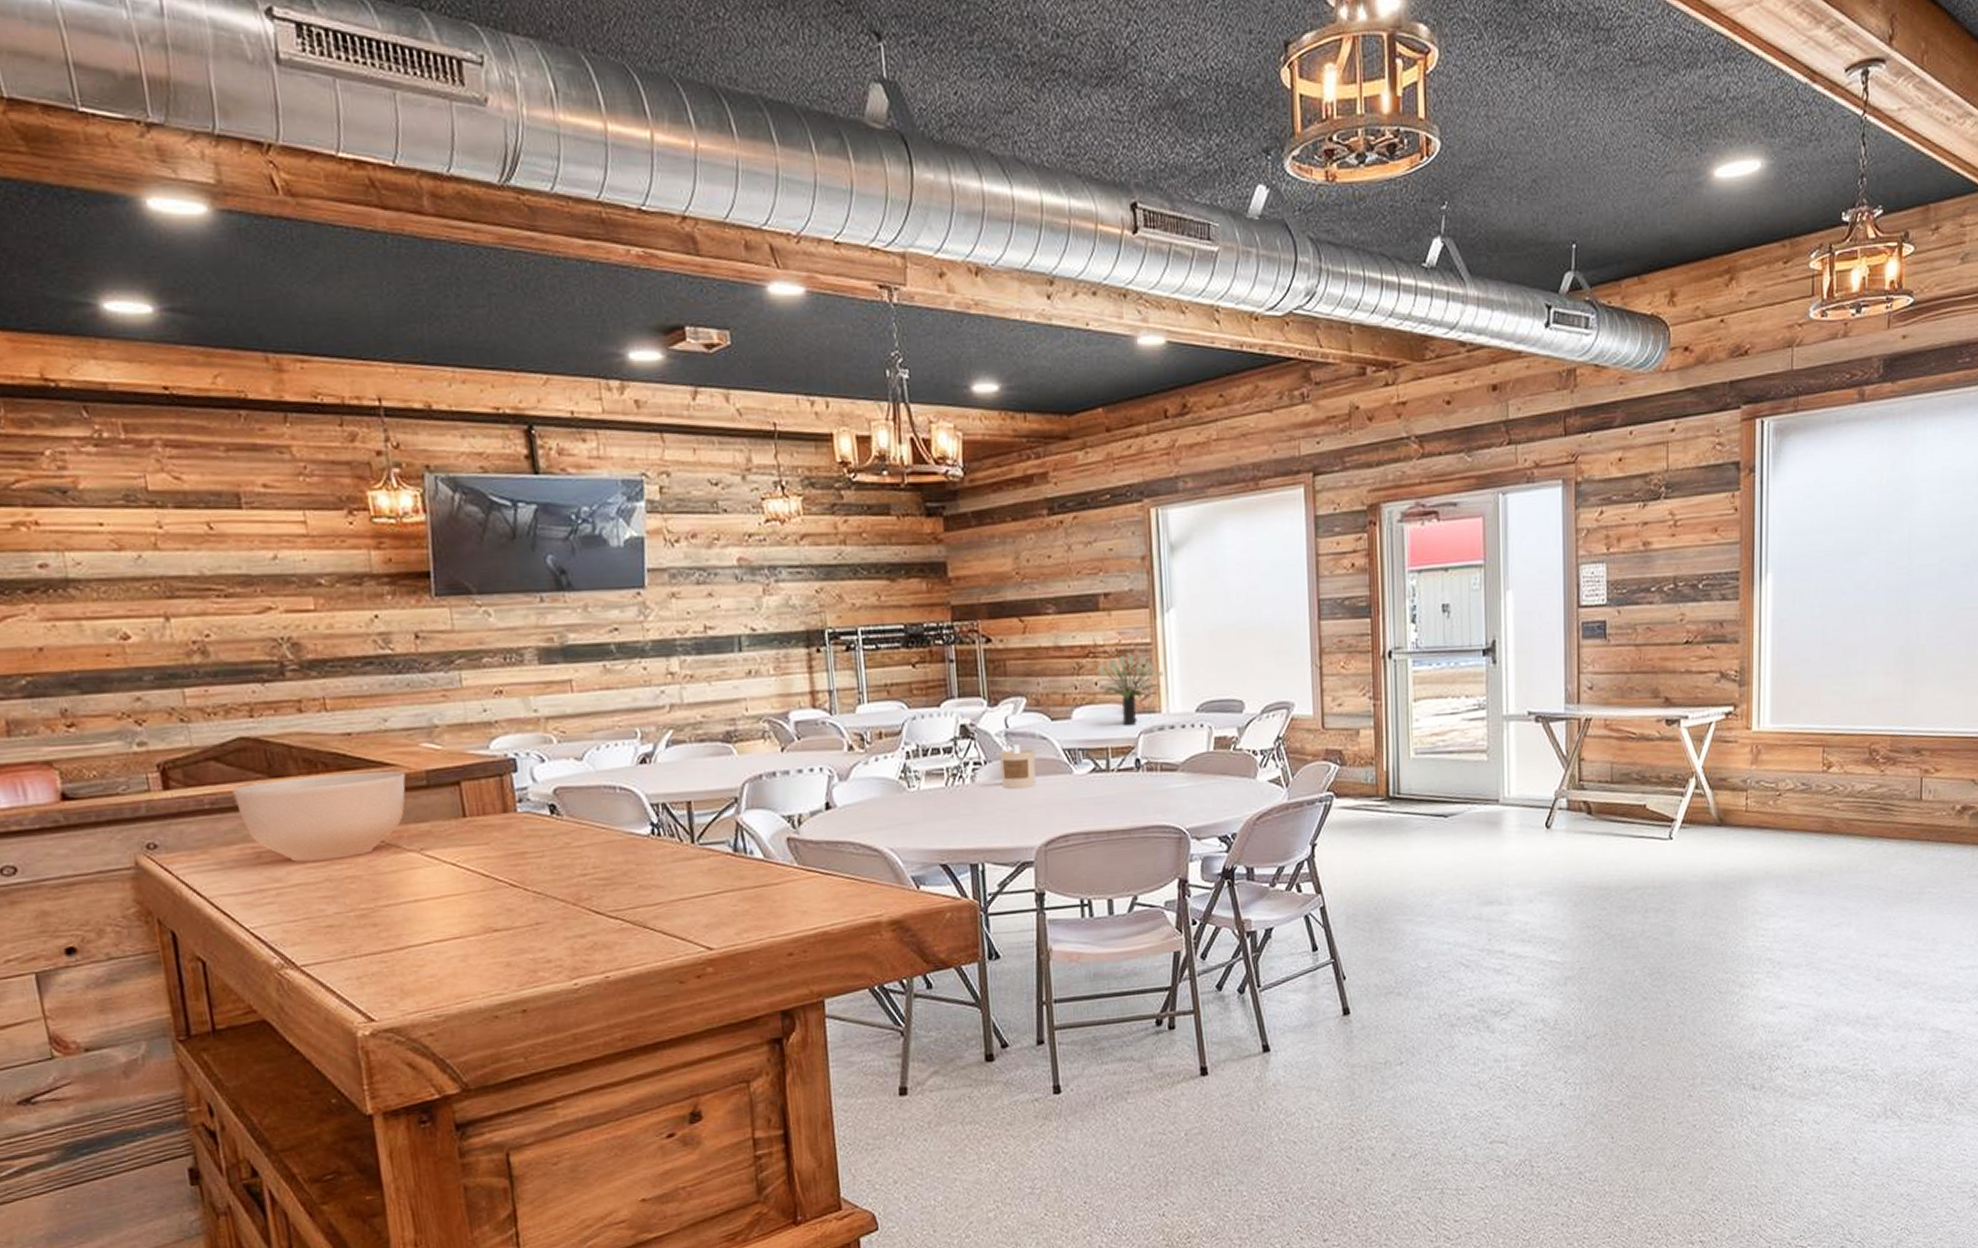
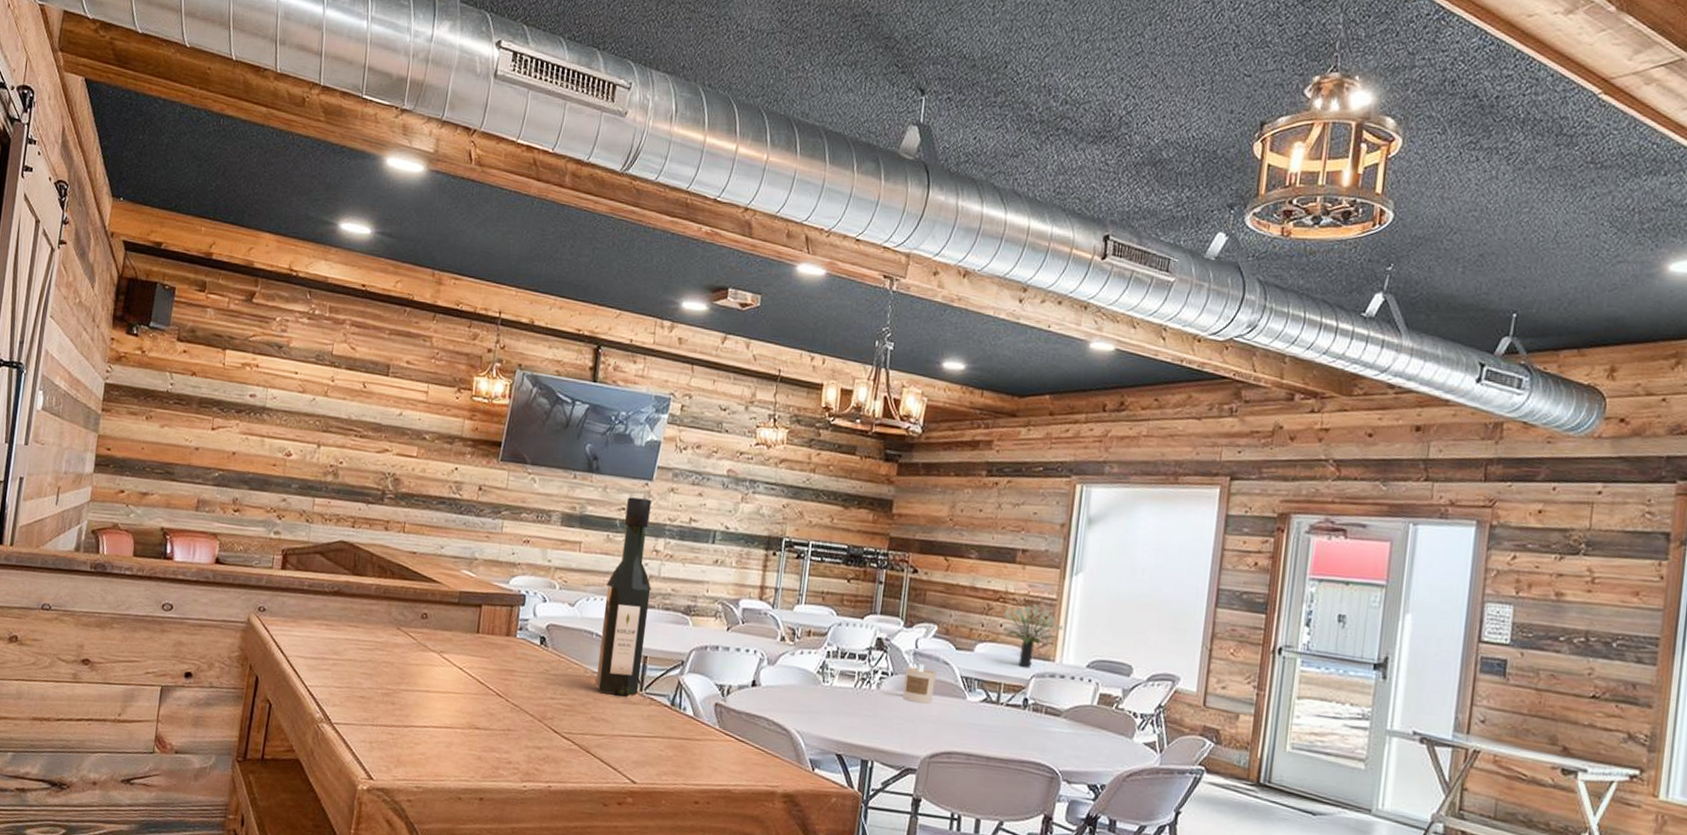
bowl: present [232,771,406,863] -> none [325,577,445,647]
bottle: none [617,612,690,856] -> present [595,497,652,696]

